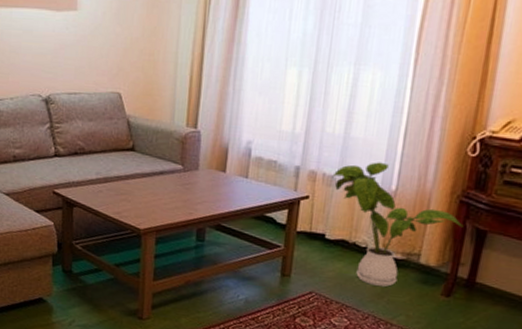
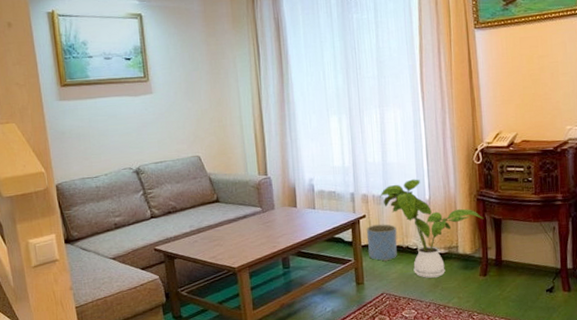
planter: none [303,209,345,256] -> present [366,224,398,262]

